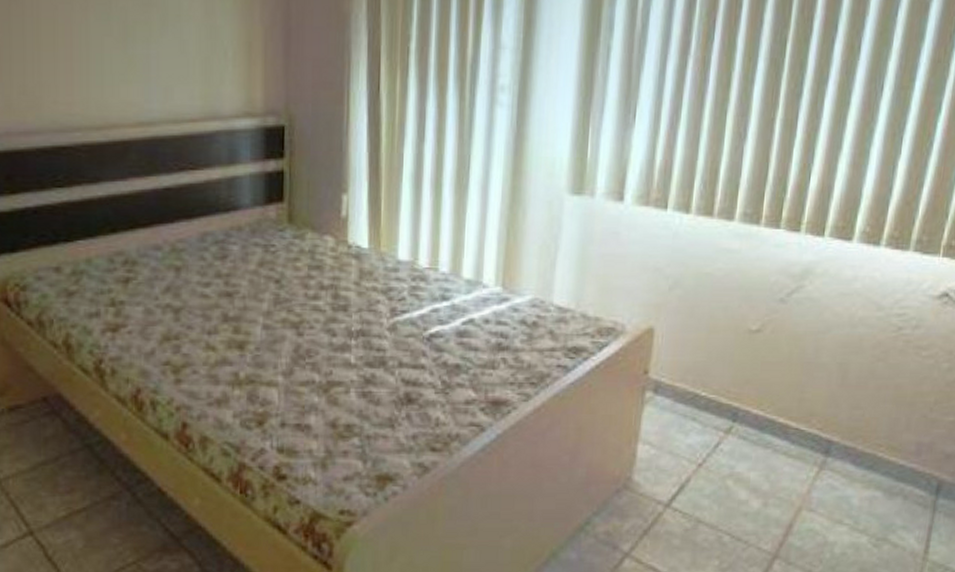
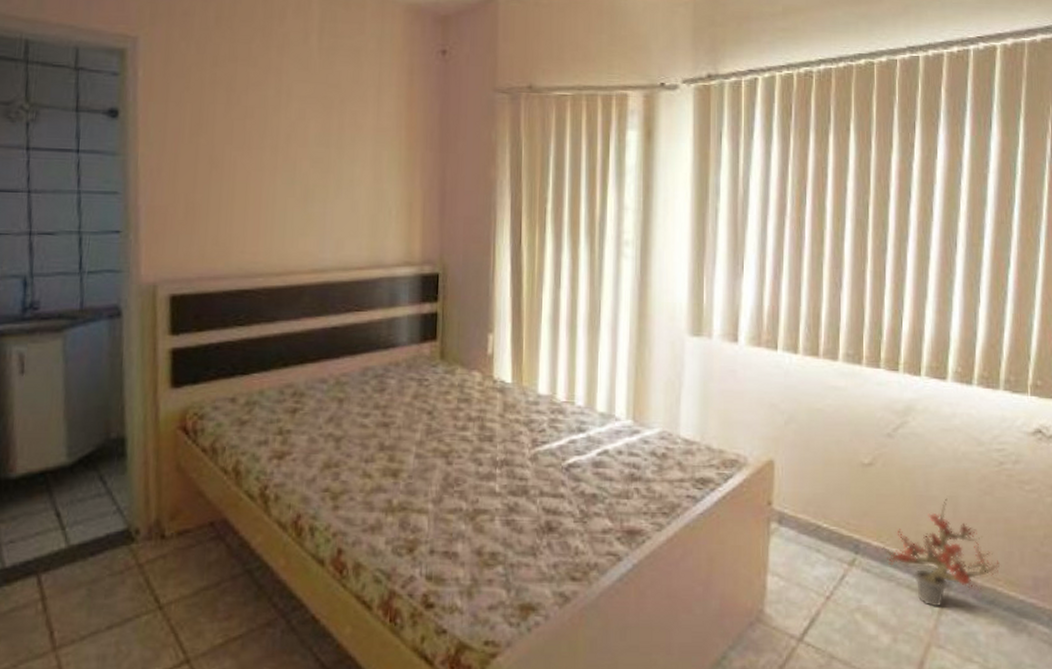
potted plant: none [755,365,885,473] -> present [875,498,1001,607]

